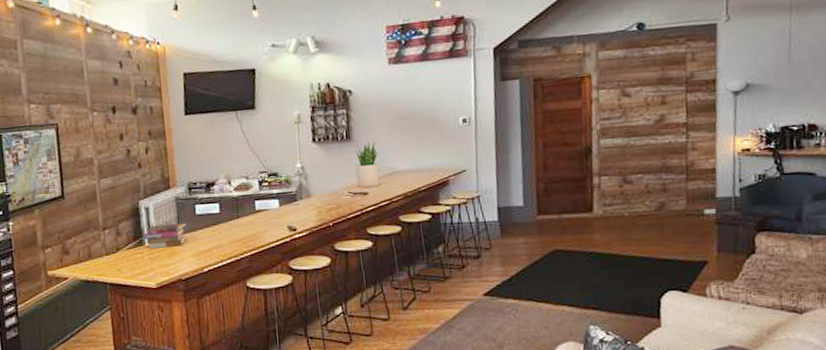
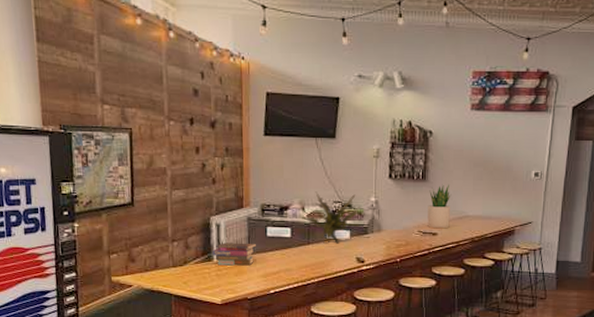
plant: none [229,162,289,214] -> present [302,191,361,244]

